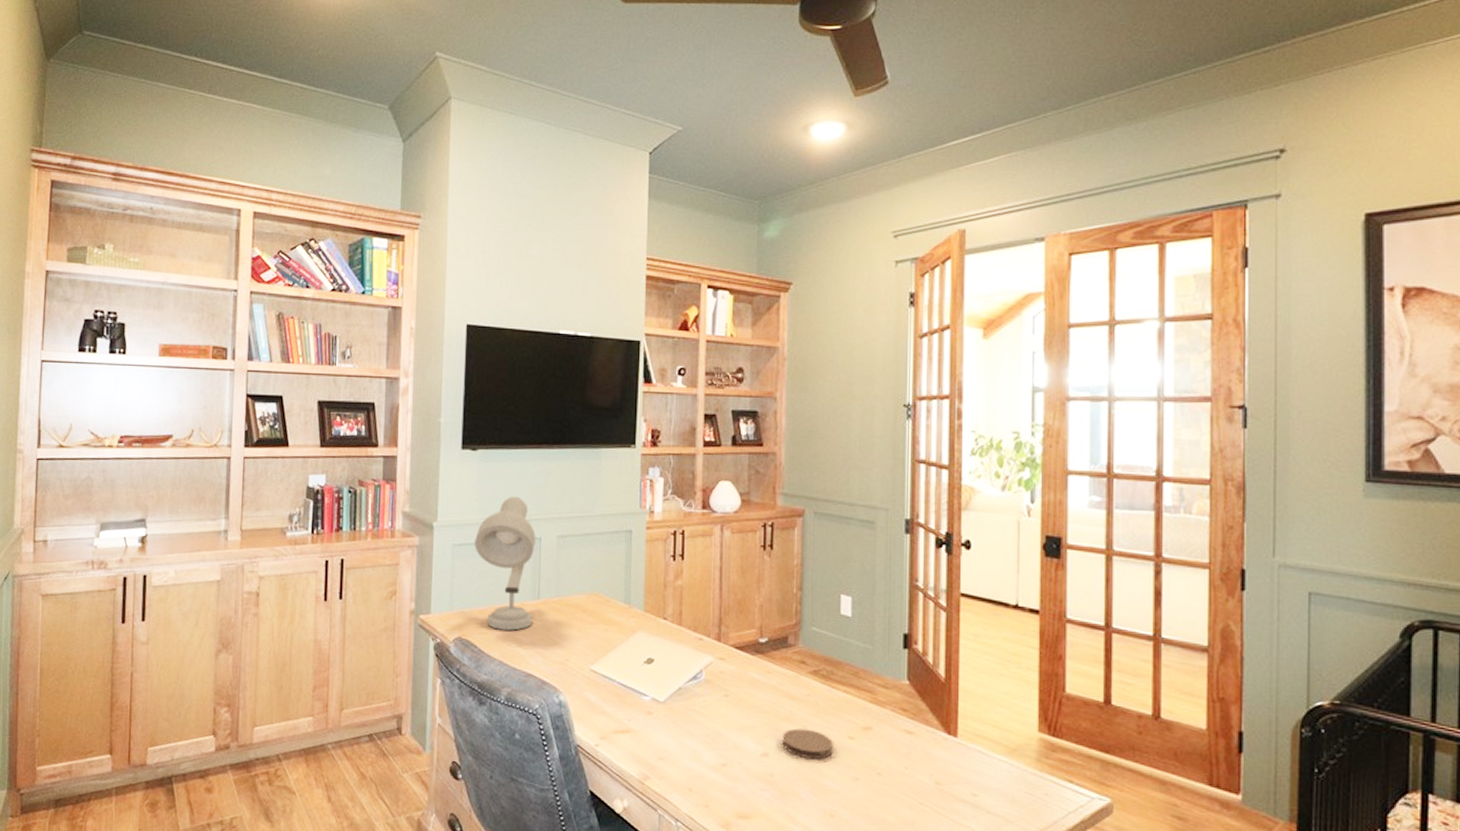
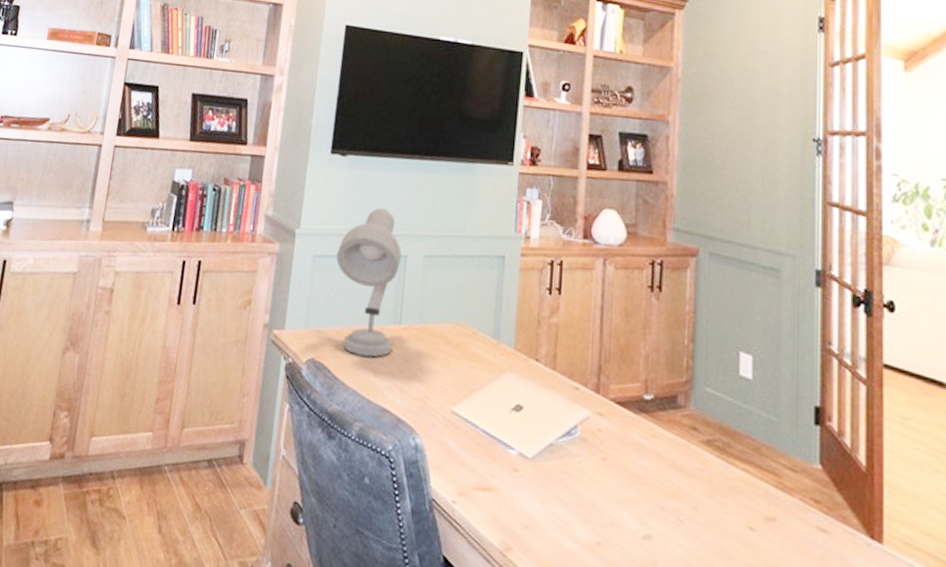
coaster: present [782,728,833,759] -> none [668,508,729,552]

